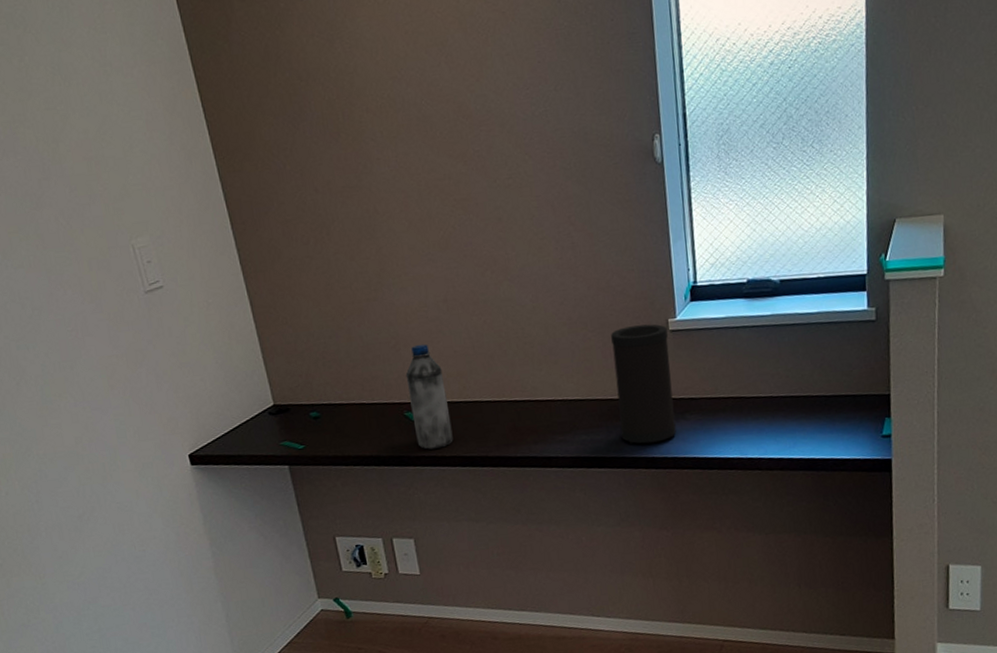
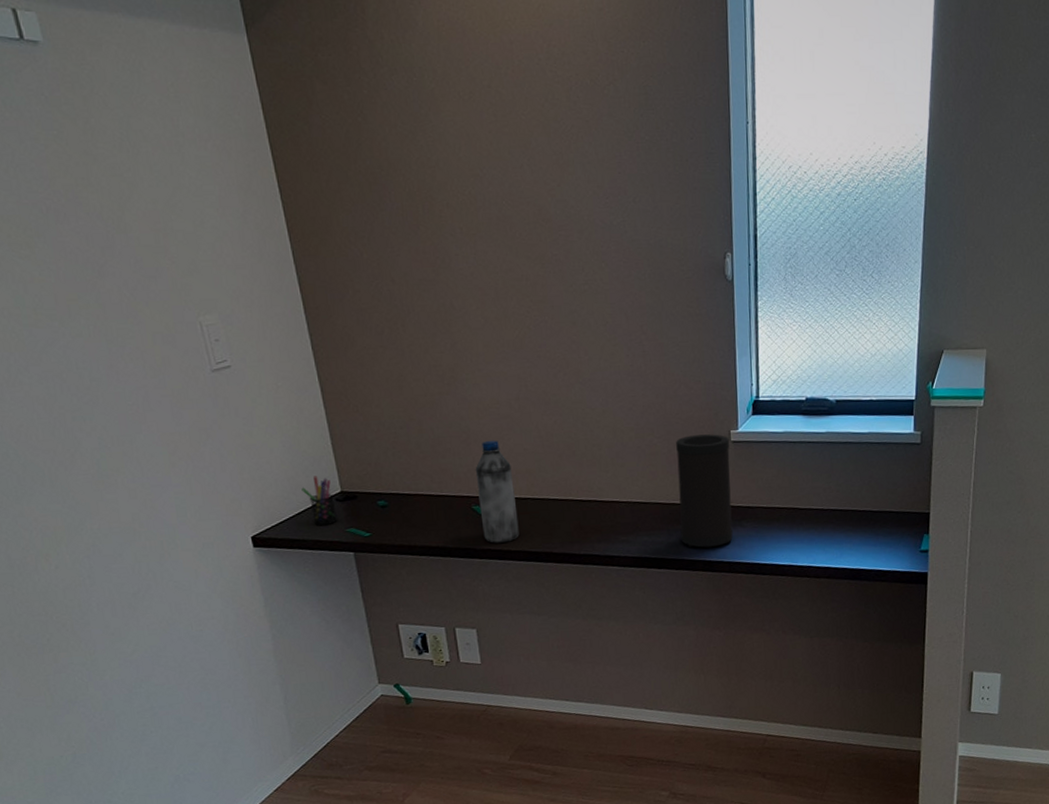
pen holder: none [235,390,271,440] -> present [301,476,337,525]

